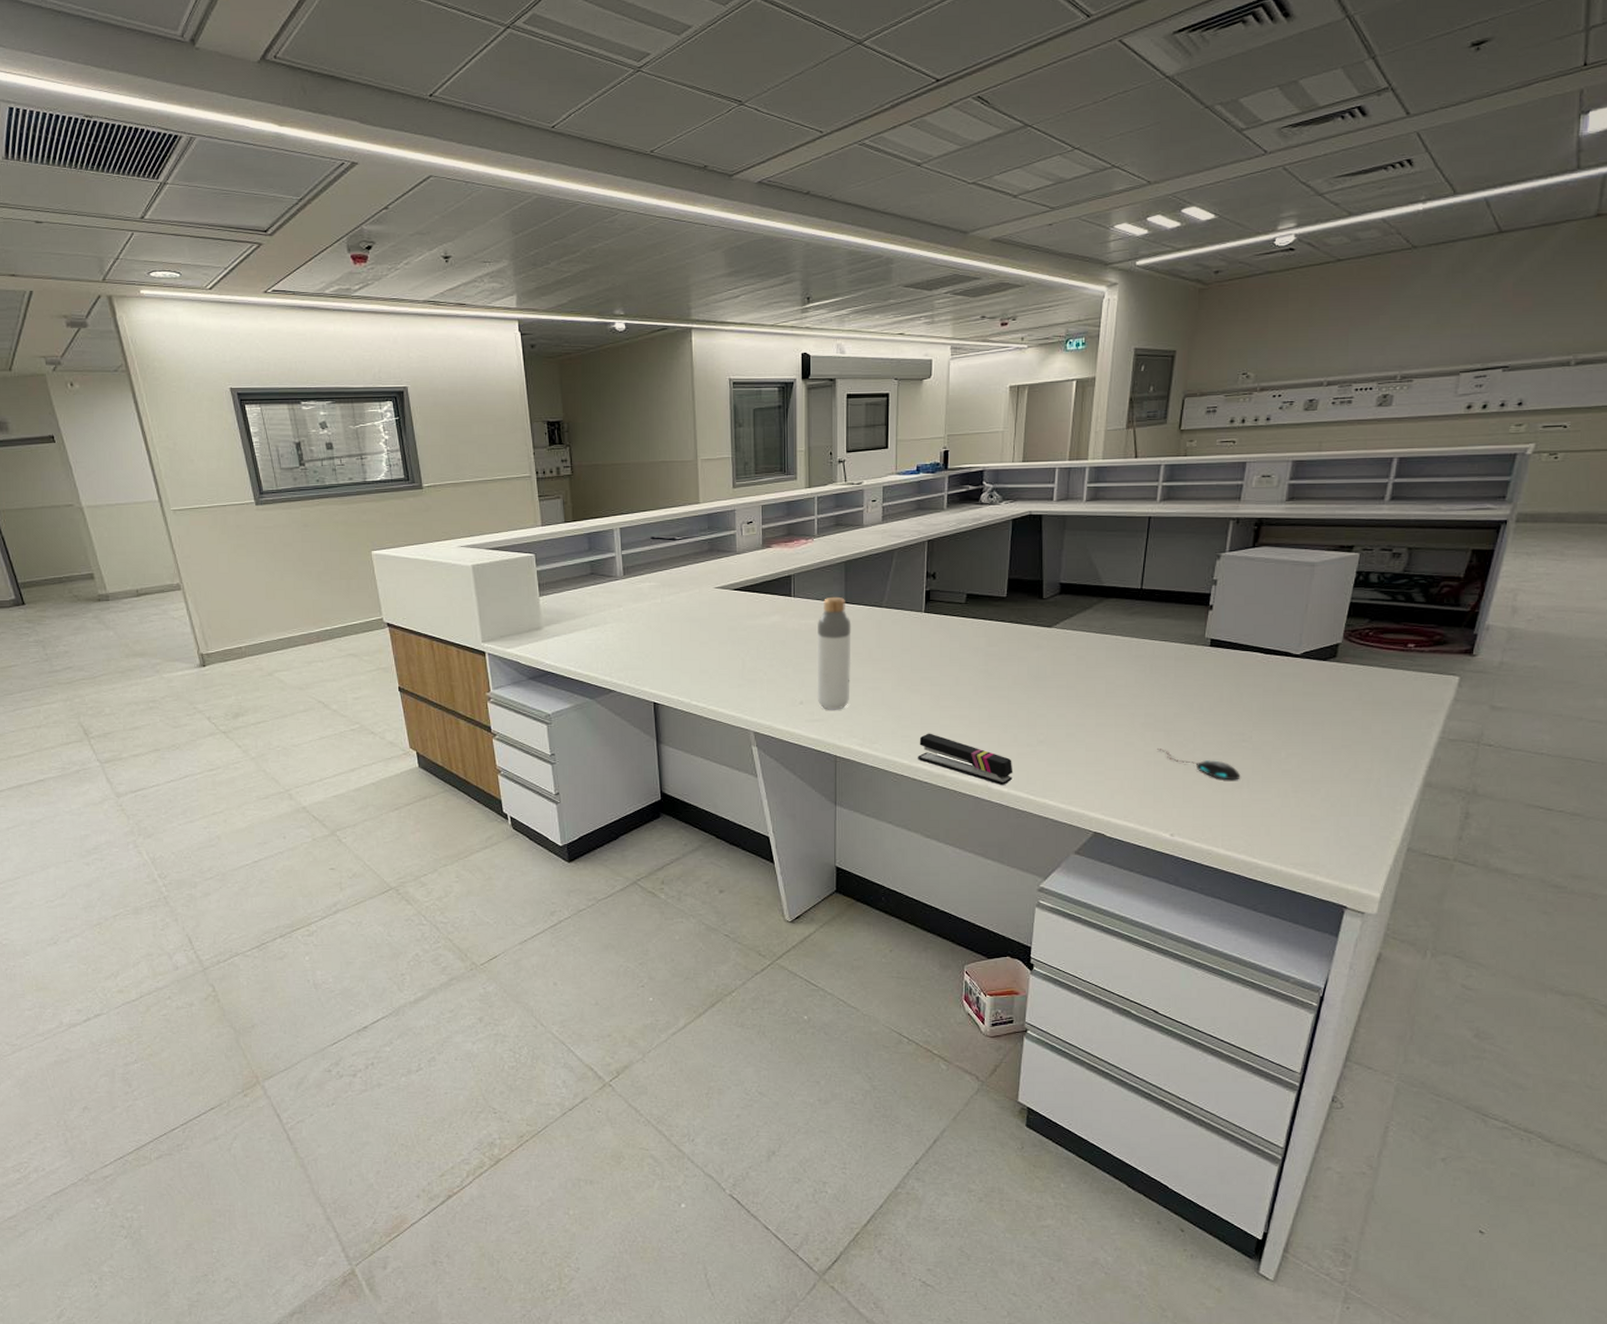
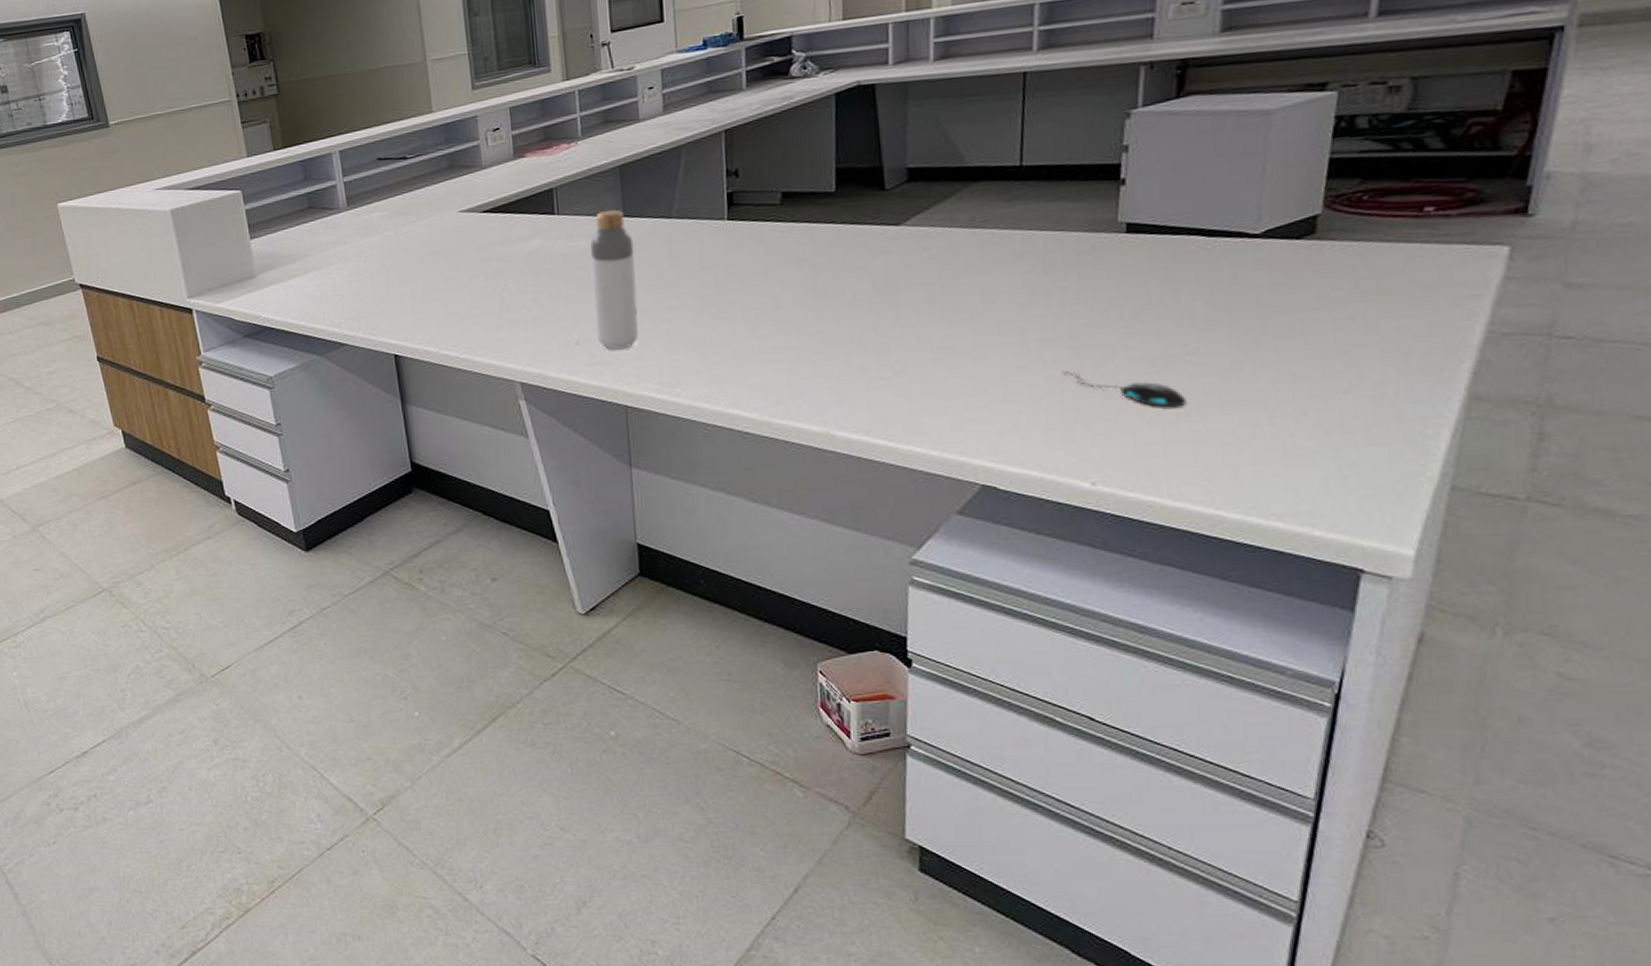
stapler: present [918,733,1013,786] -> none [733,370,863,432]

